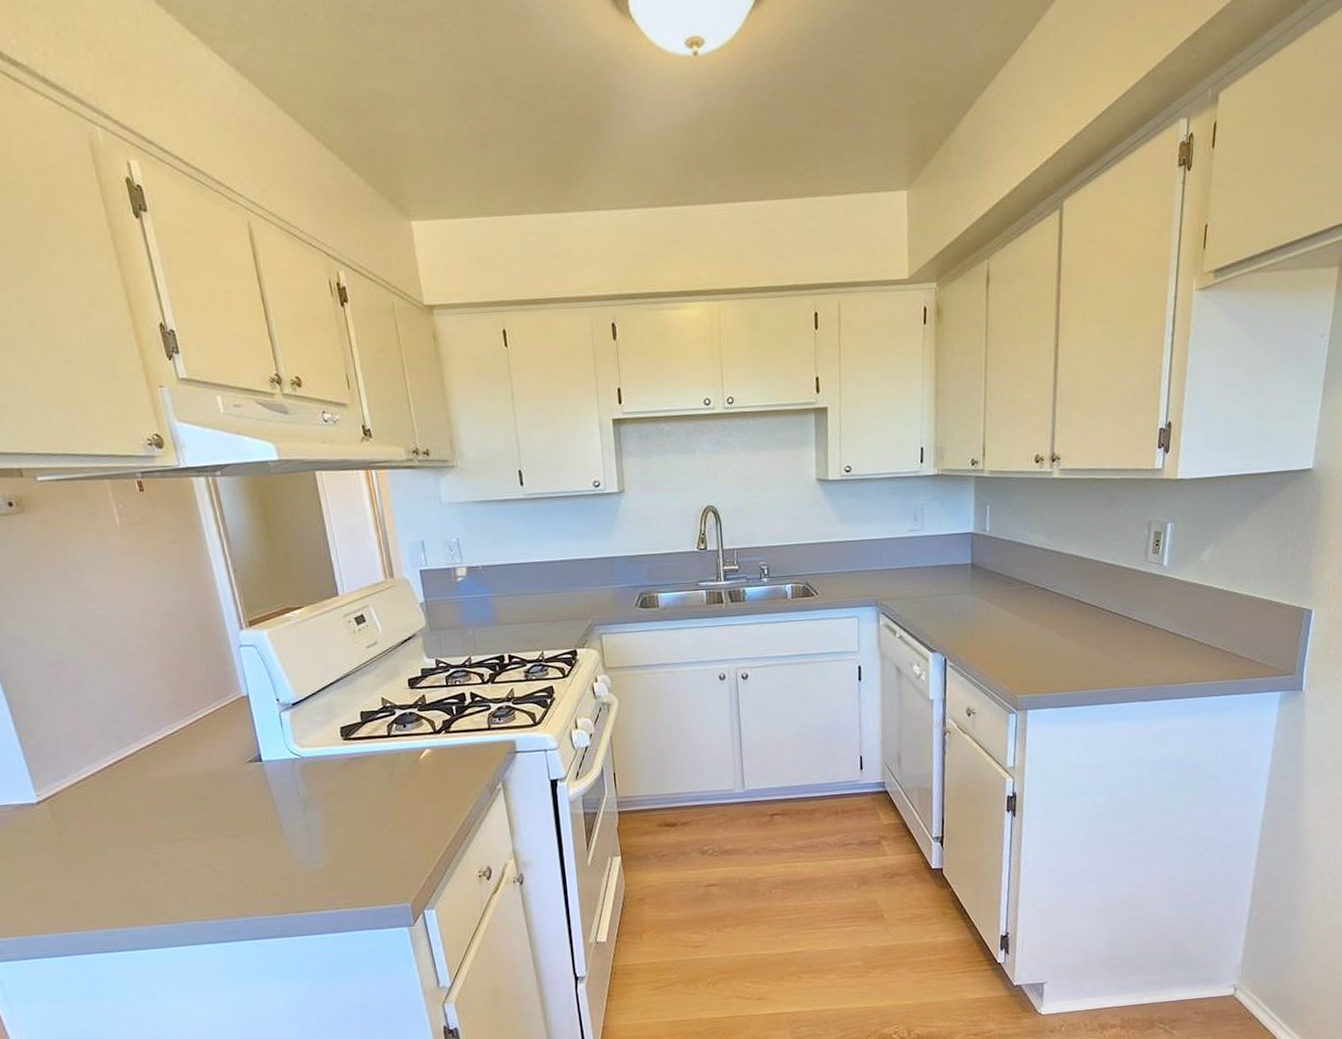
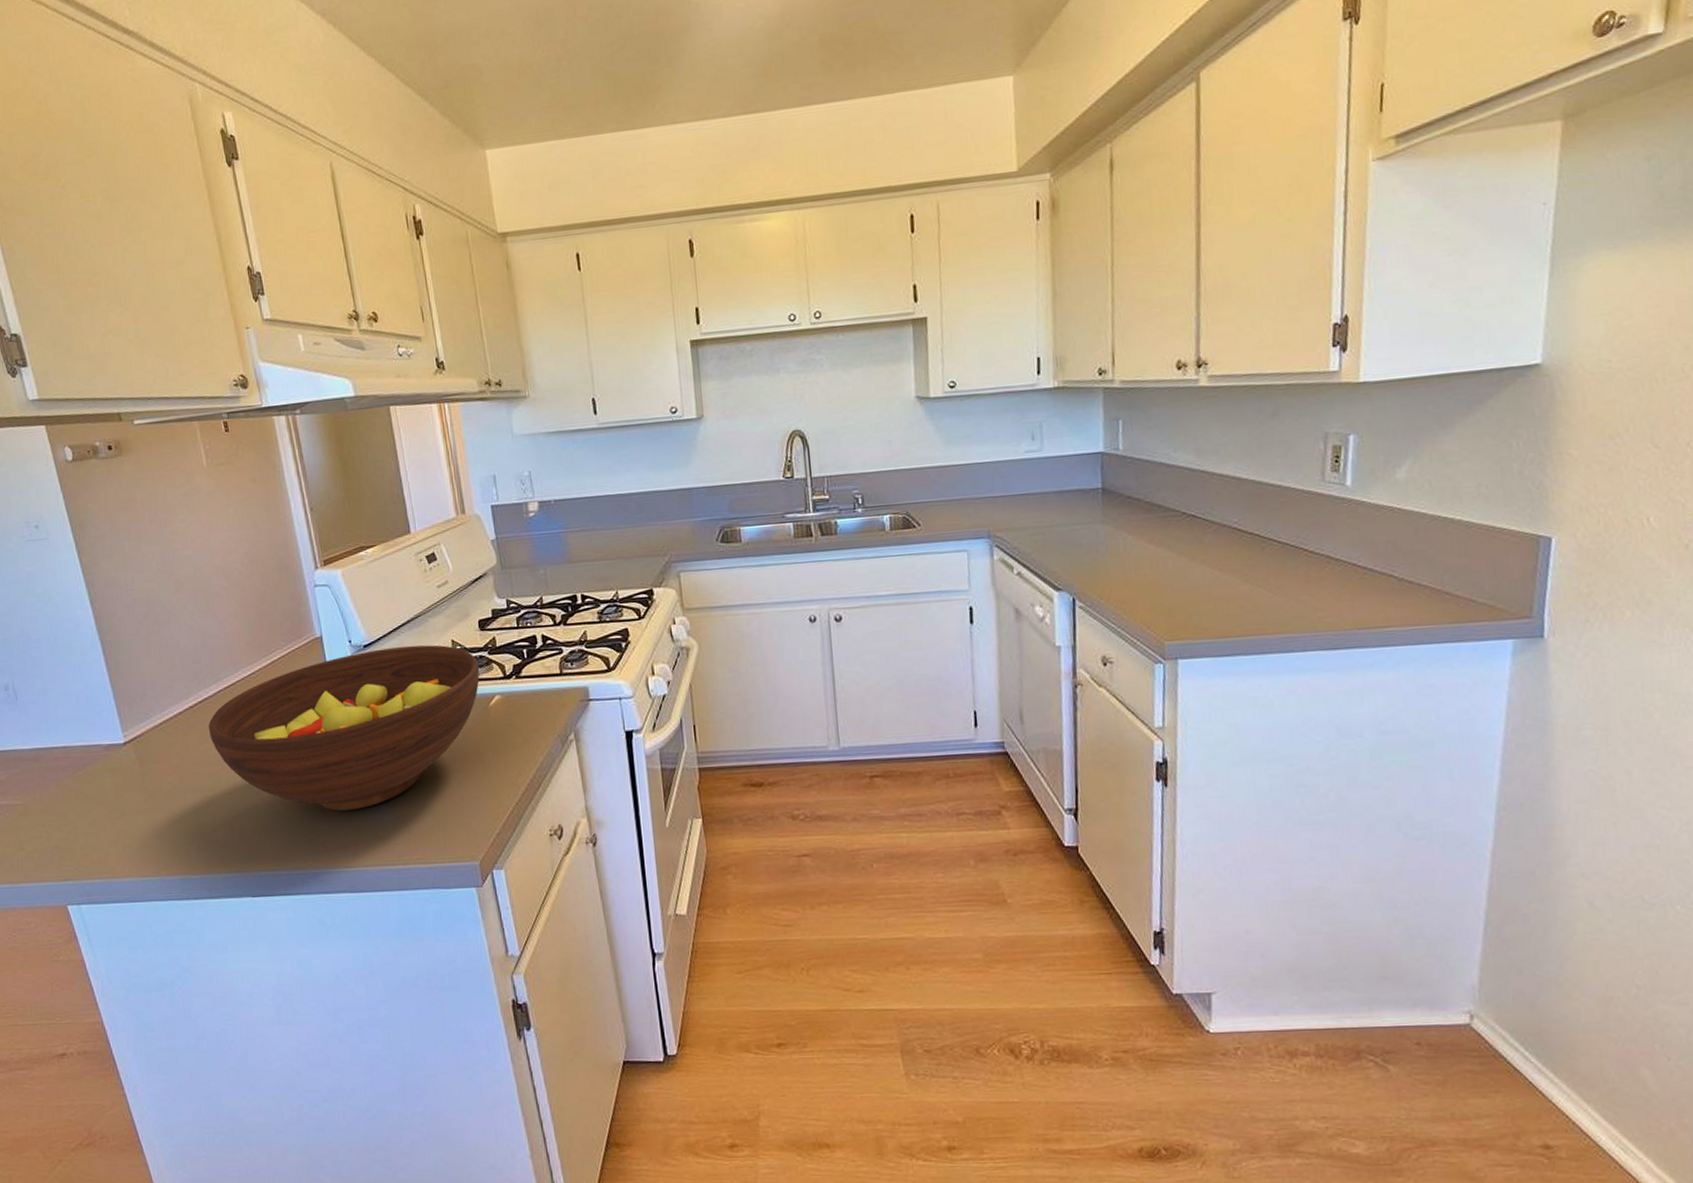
fruit bowl: none [129,702,410,862] -> present [208,645,480,811]

